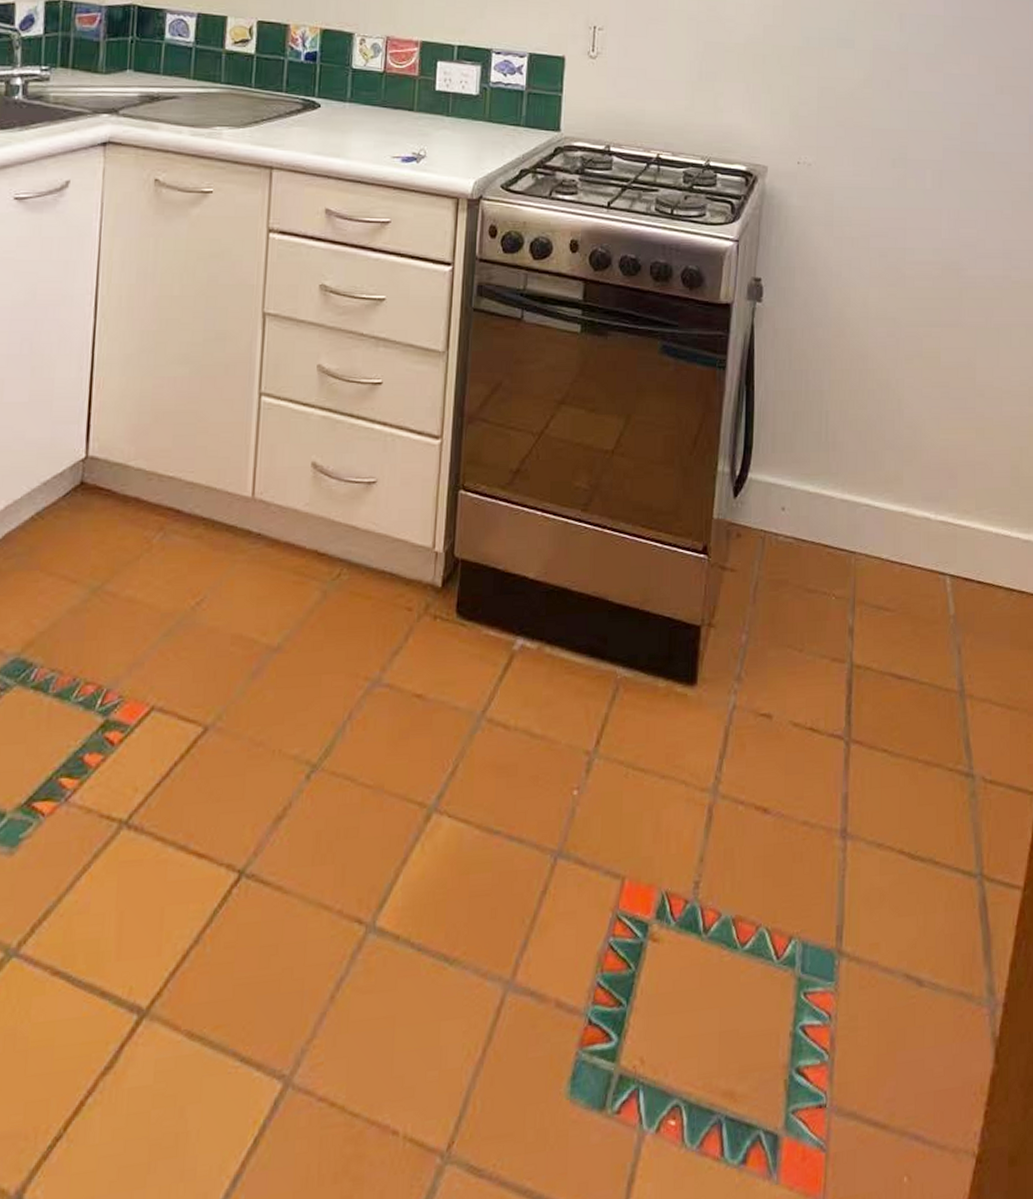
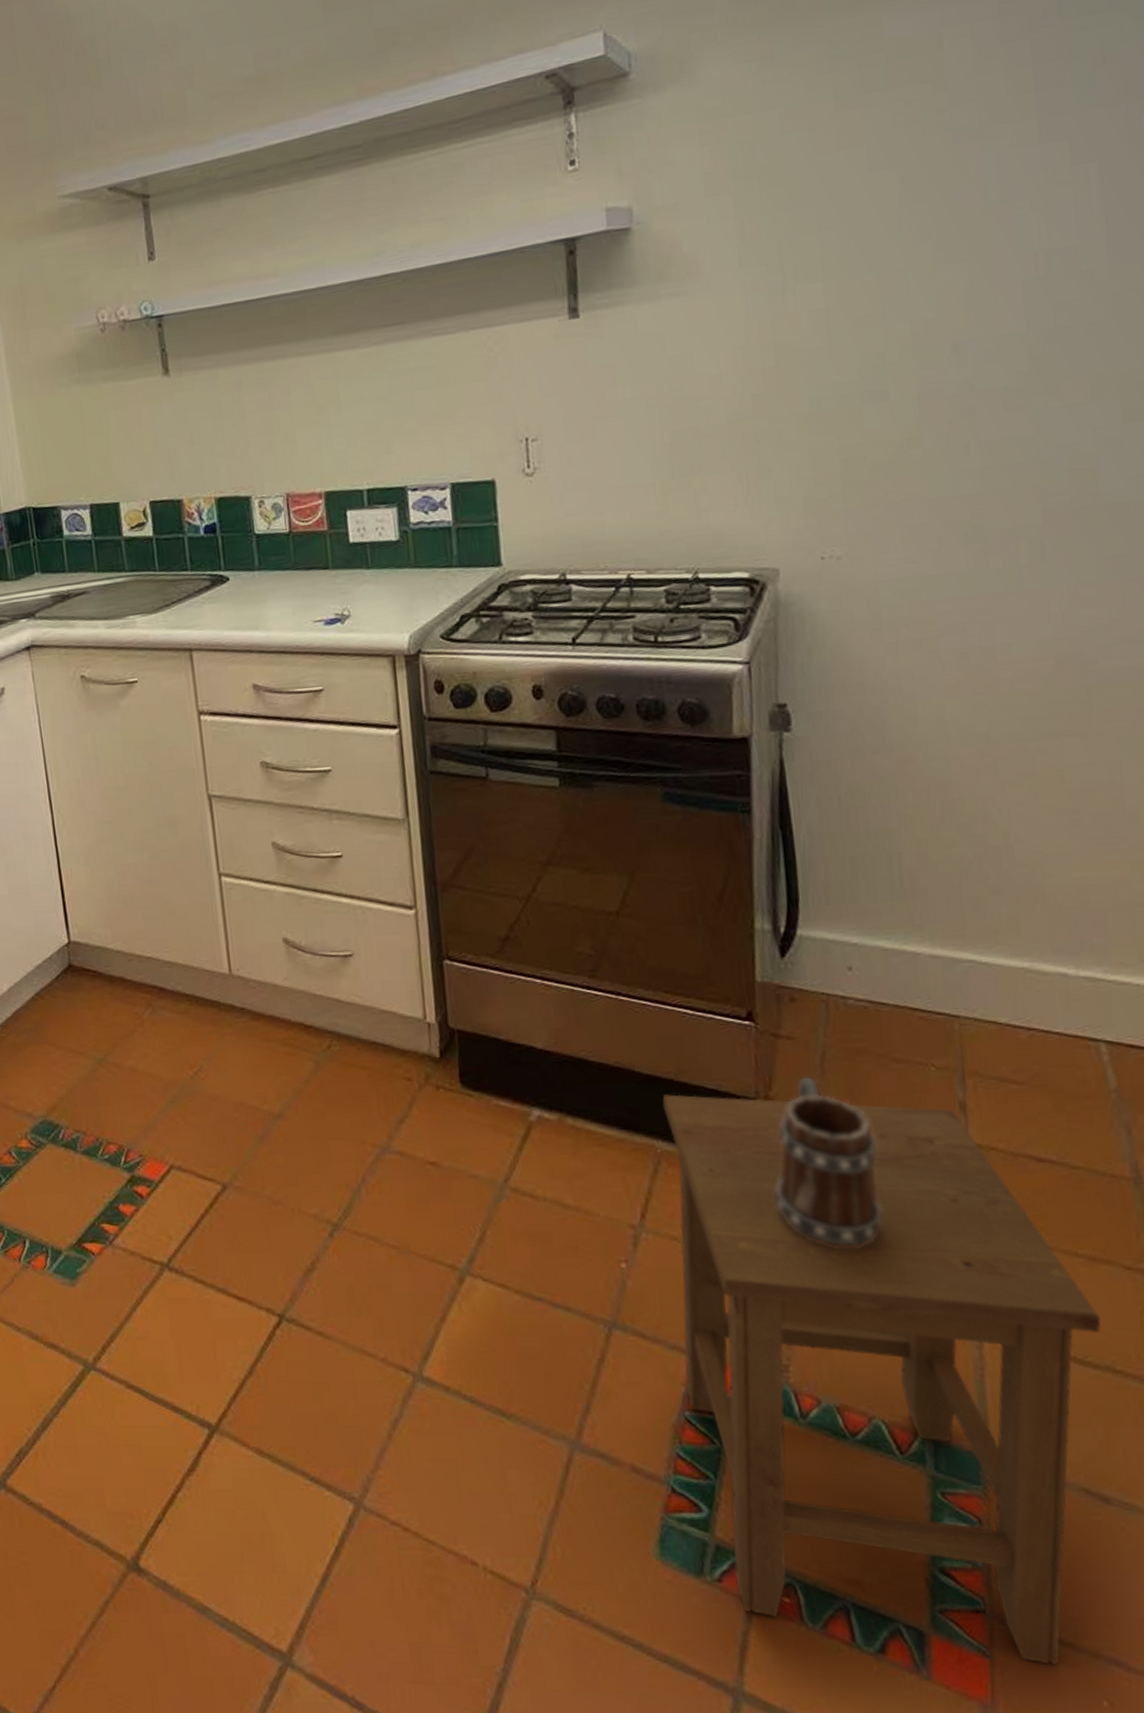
stool: none [613,622,929,1149] -> present [662,1094,1102,1665]
mug: none [705,605,787,766] -> present [774,1077,882,1250]

